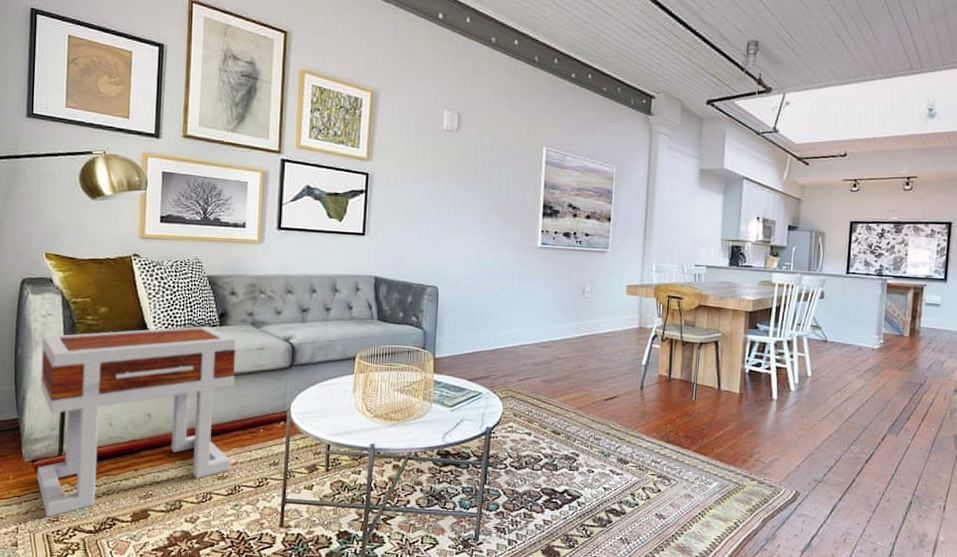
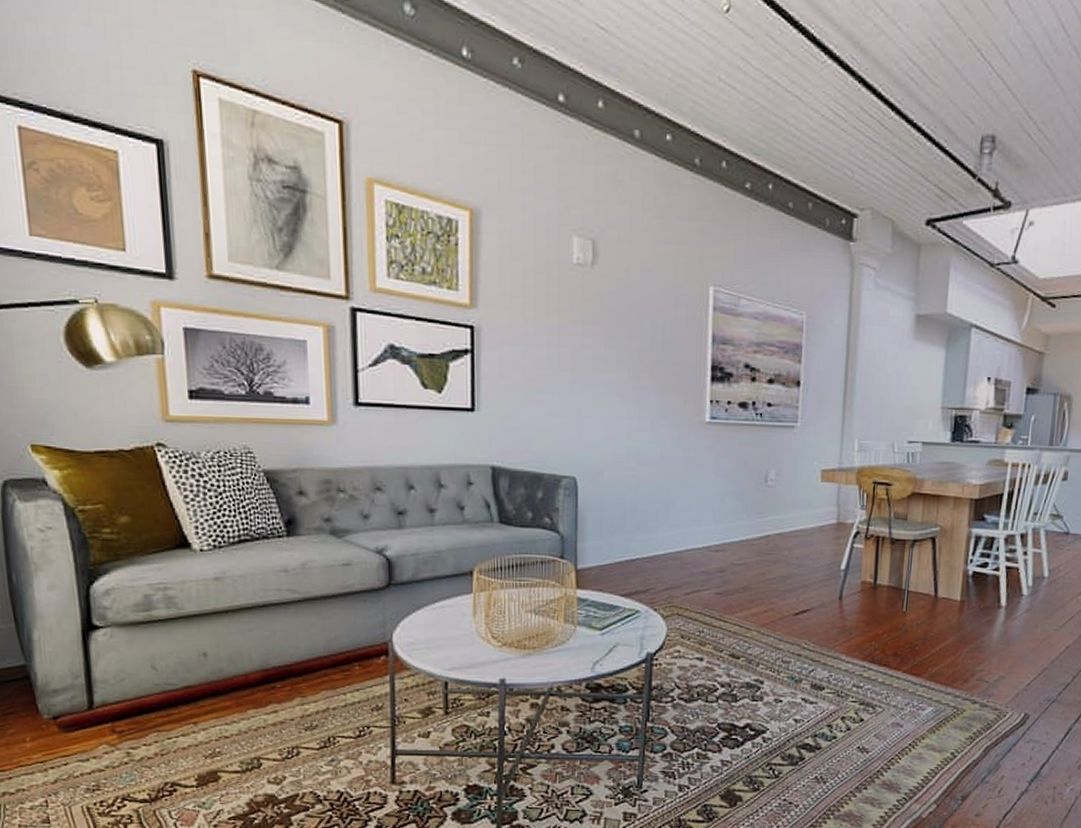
side table: present [37,325,237,518] -> none [43,536,320,786]

